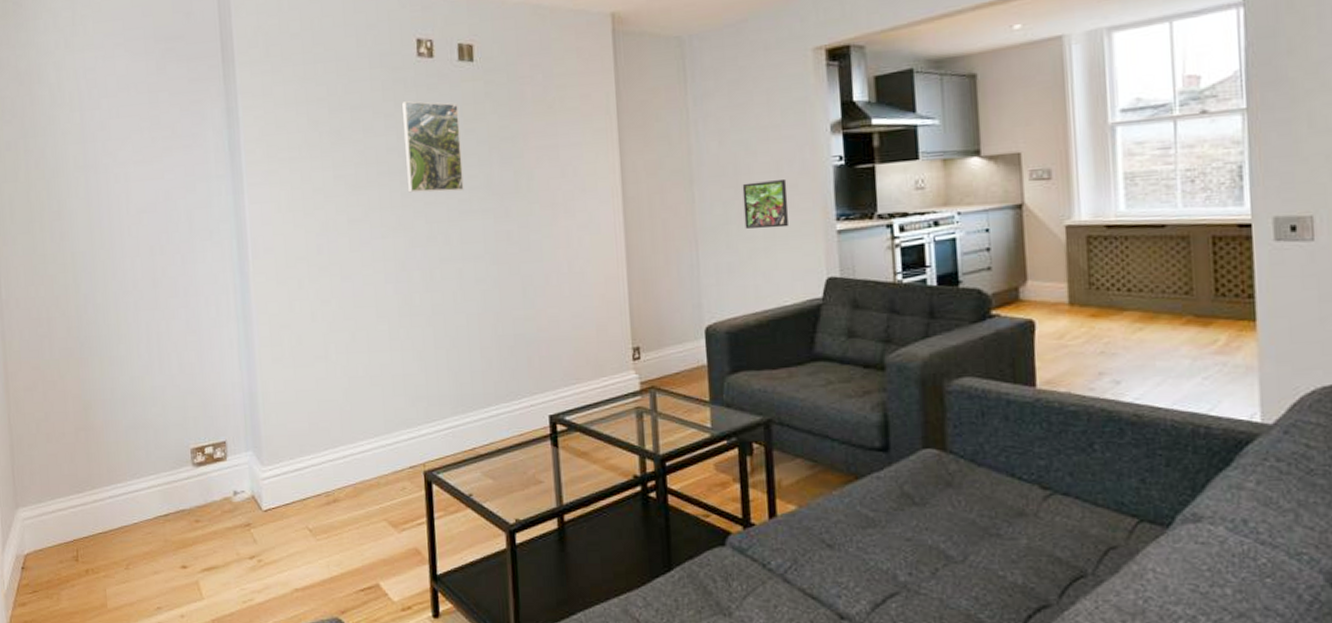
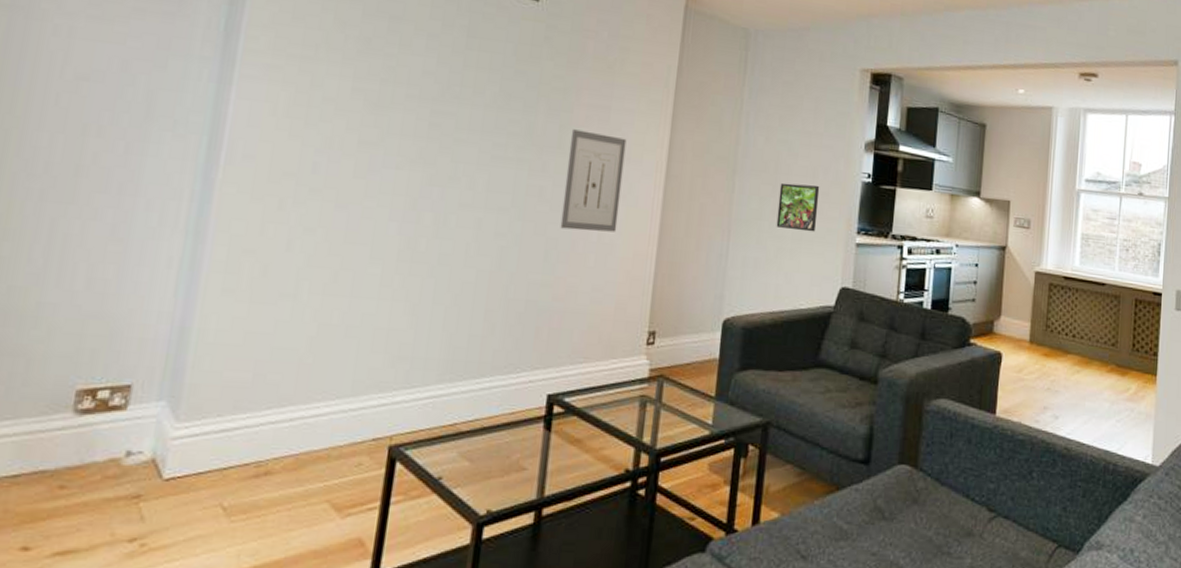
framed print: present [402,101,464,193] -> none [437,25,513,135]
wall art: none [525,171,585,266] -> present [560,129,627,232]

